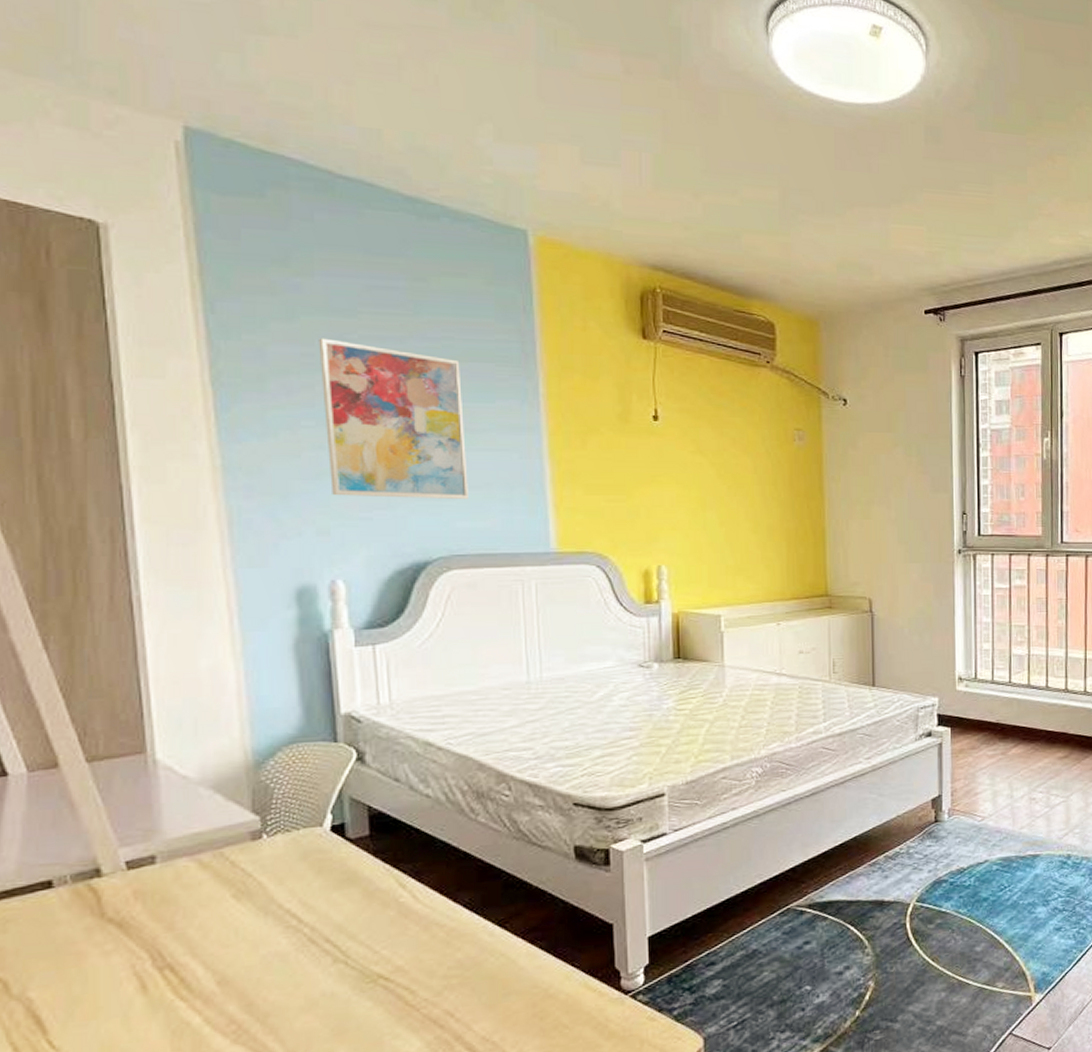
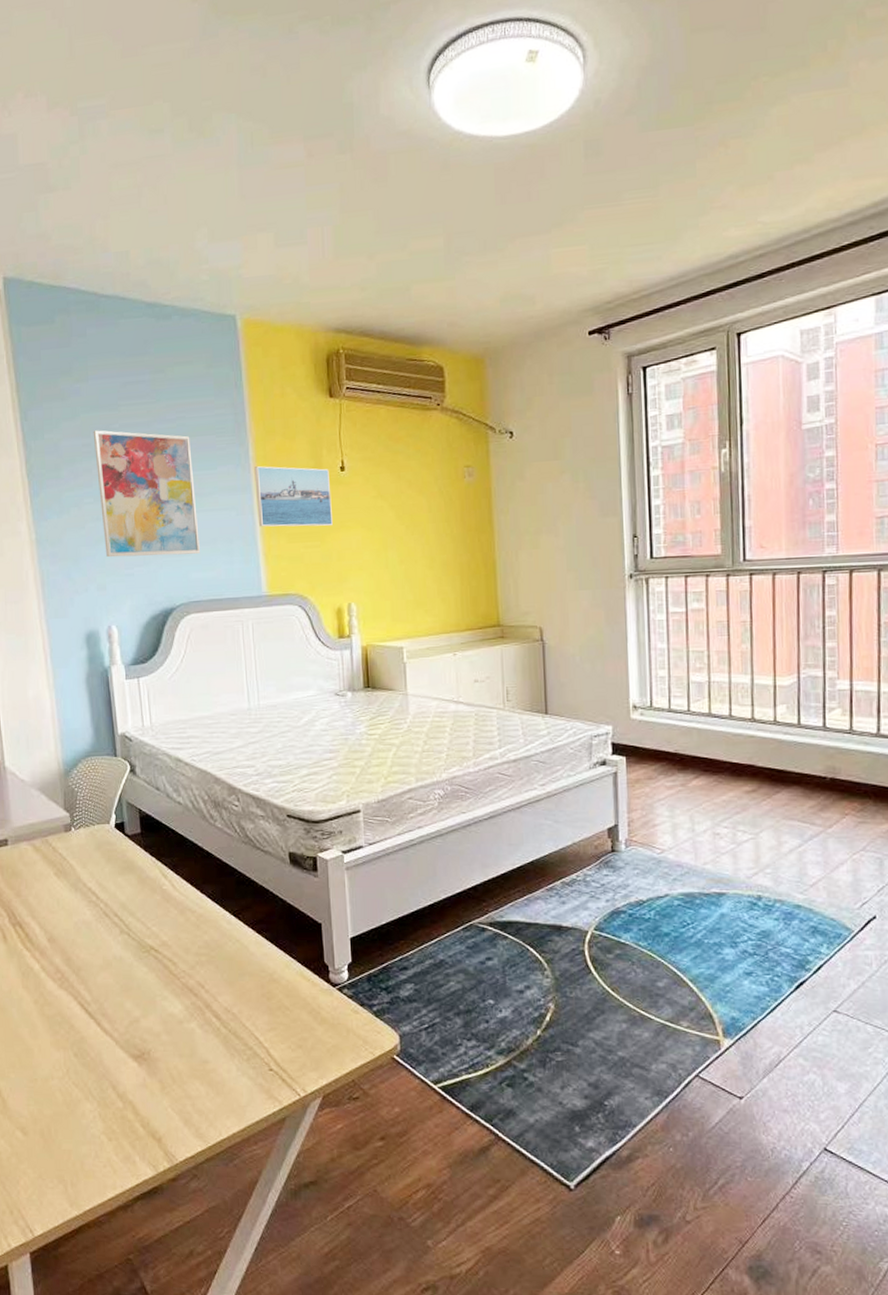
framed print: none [545,405,642,480] -> present [254,466,333,527]

